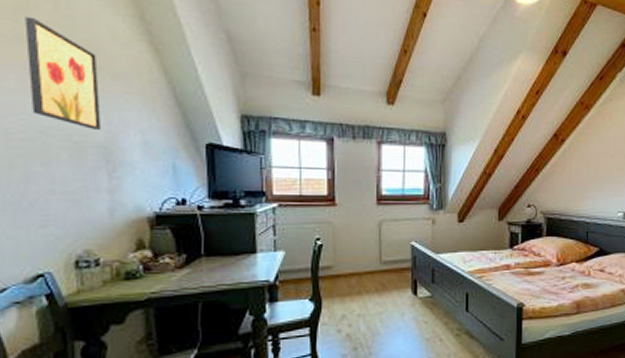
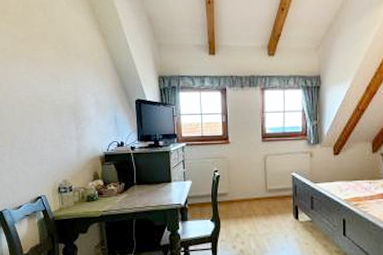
wall art: present [25,16,102,130] -> none [28,22,72,95]

